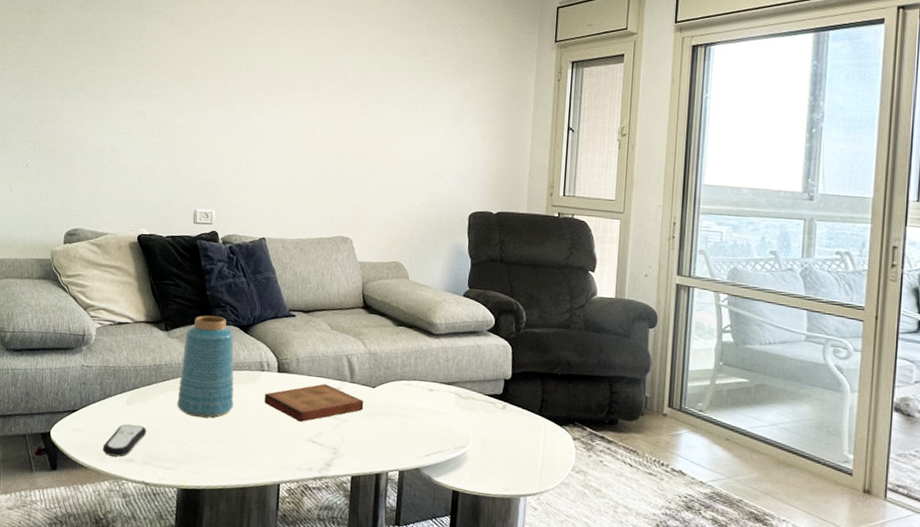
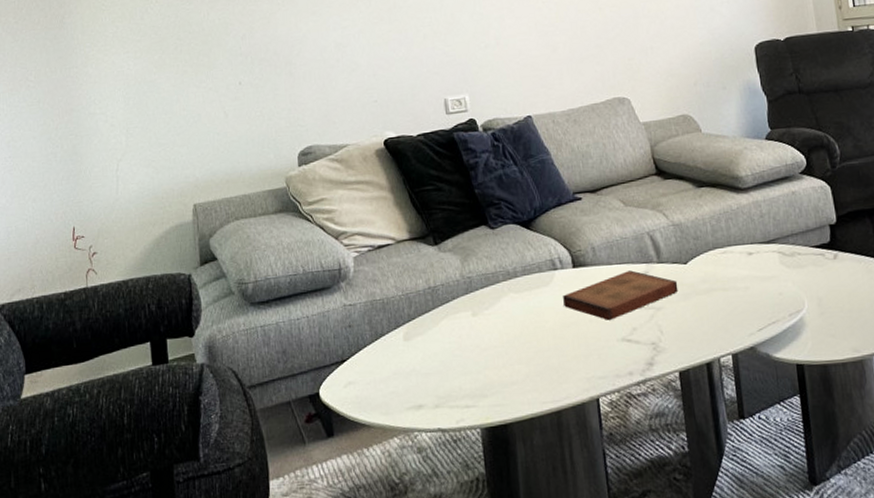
remote control: present [102,424,147,457] -> none [384,362,434,406]
vase: present [177,315,234,418] -> none [459,216,529,340]

